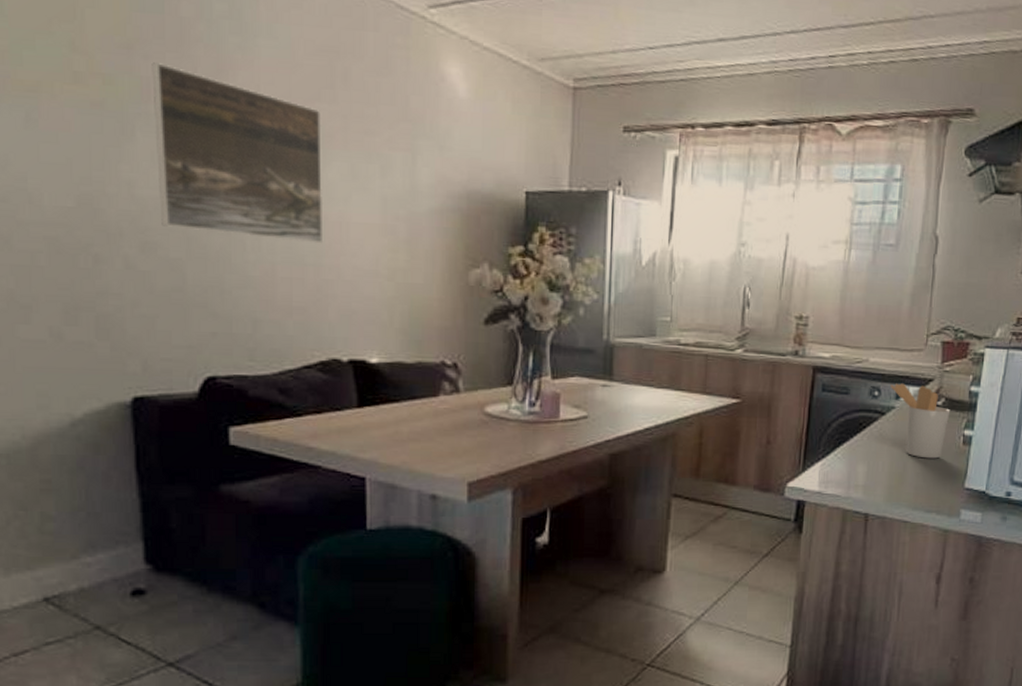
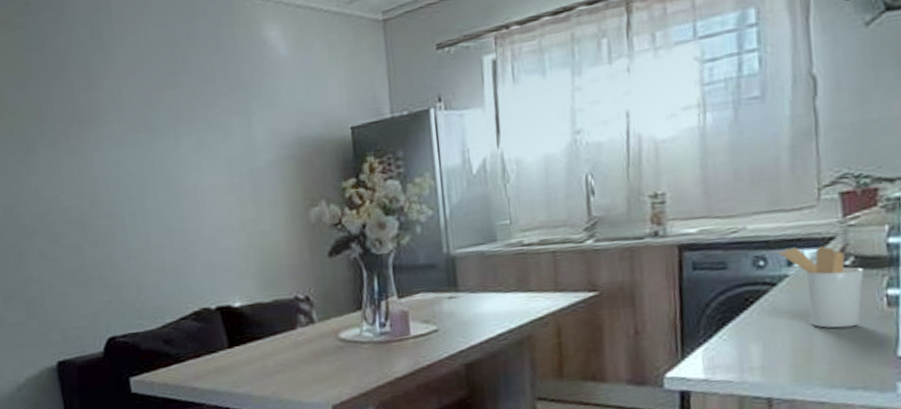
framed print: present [151,62,324,244] -> none [41,89,184,220]

